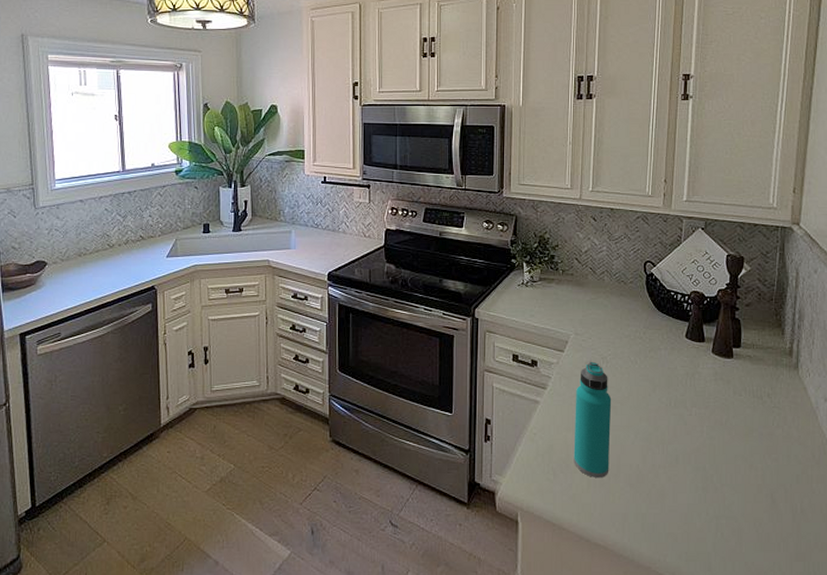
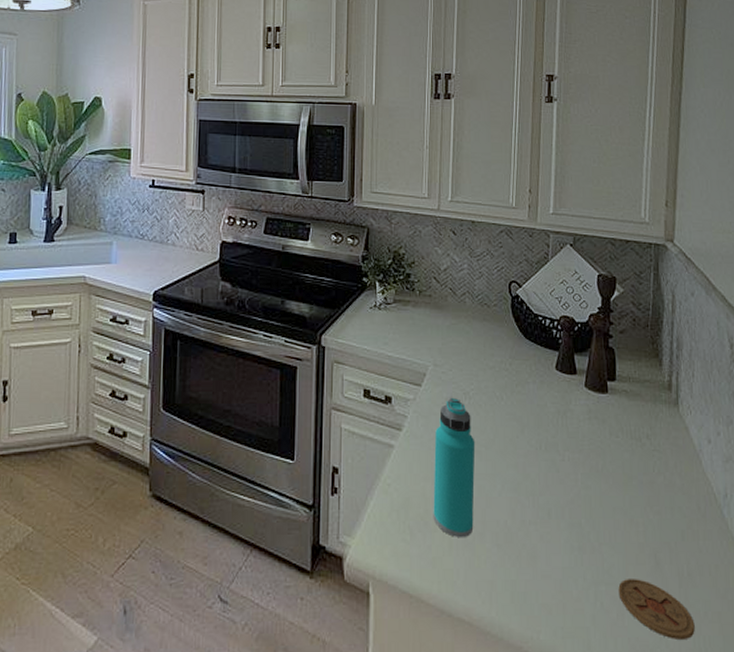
coaster: none [737,514,805,564] -> present [618,579,695,639]

